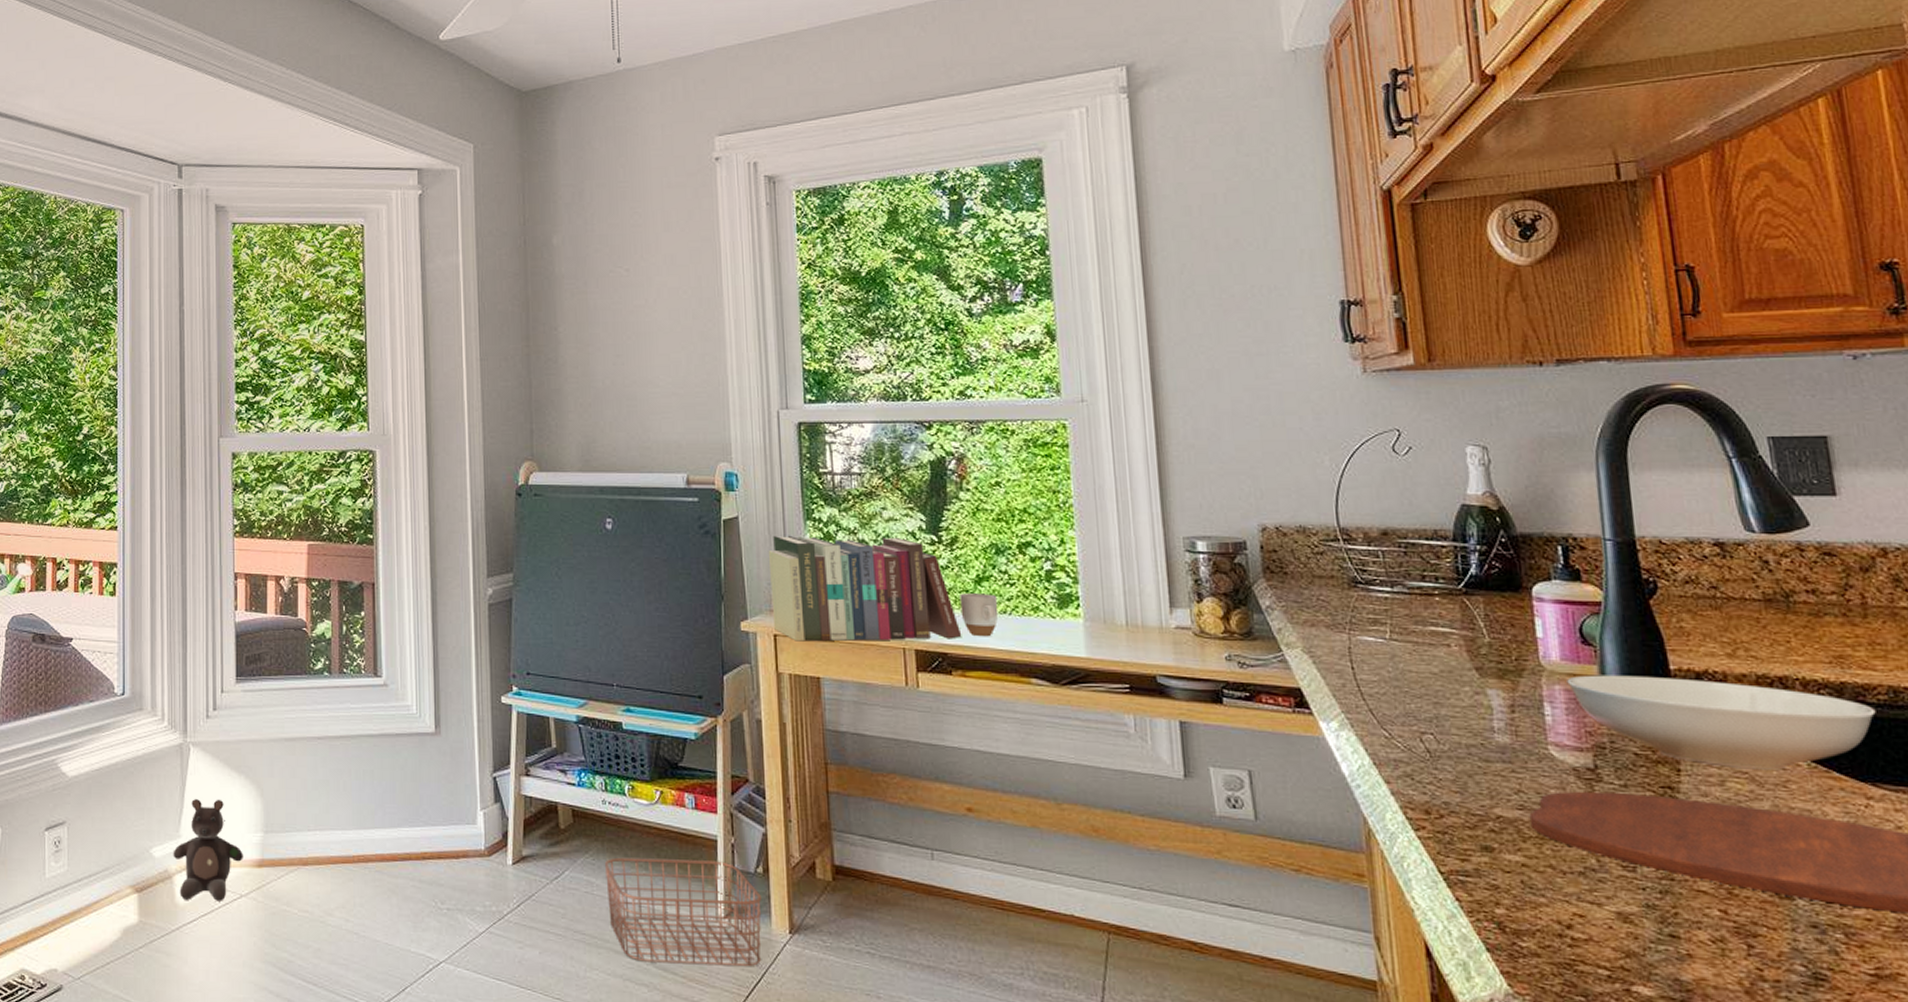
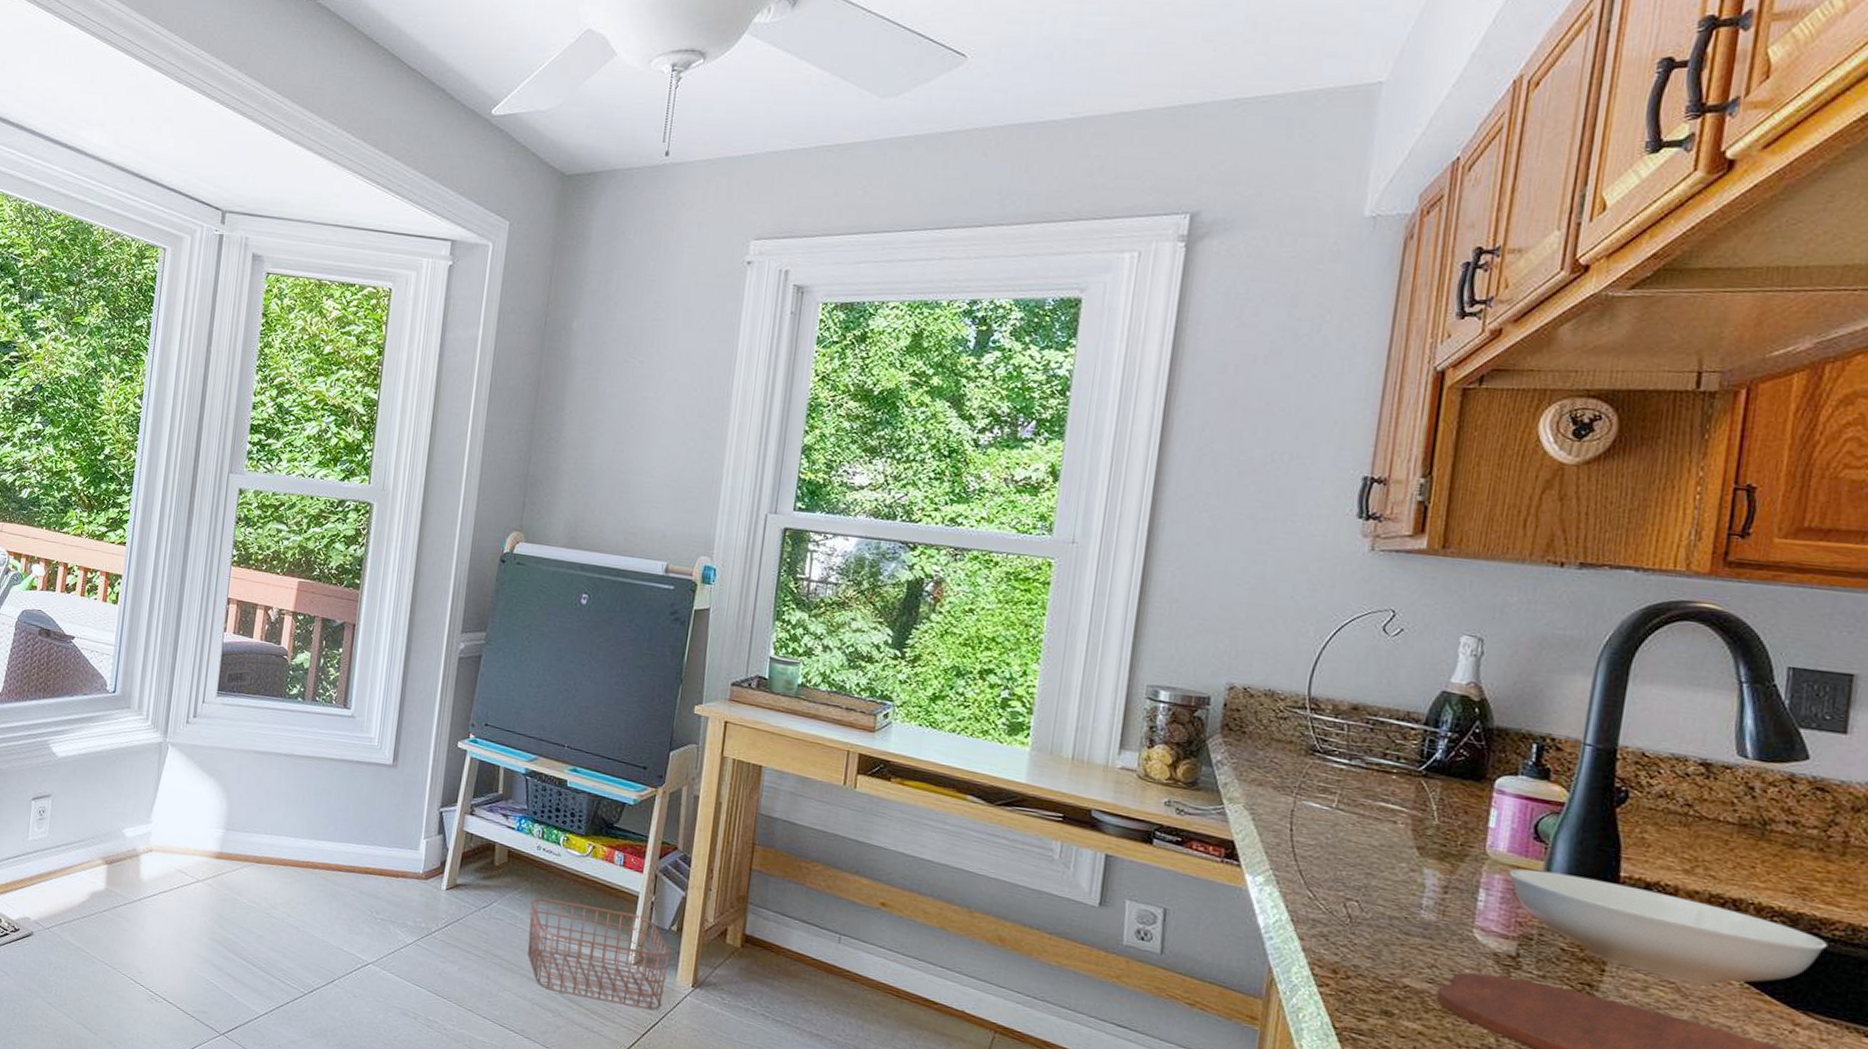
stuffed animal: present [173,799,243,901] -> none [142,792,205,883]
books: present [768,535,962,642] -> none [726,631,908,749]
mug: present [959,593,999,637] -> none [910,708,950,752]

